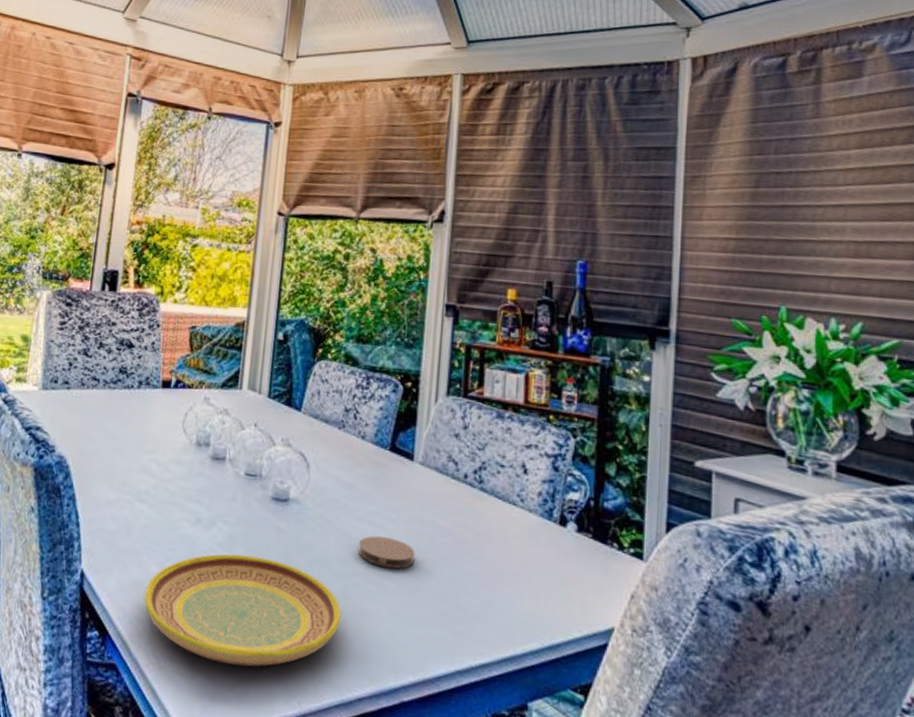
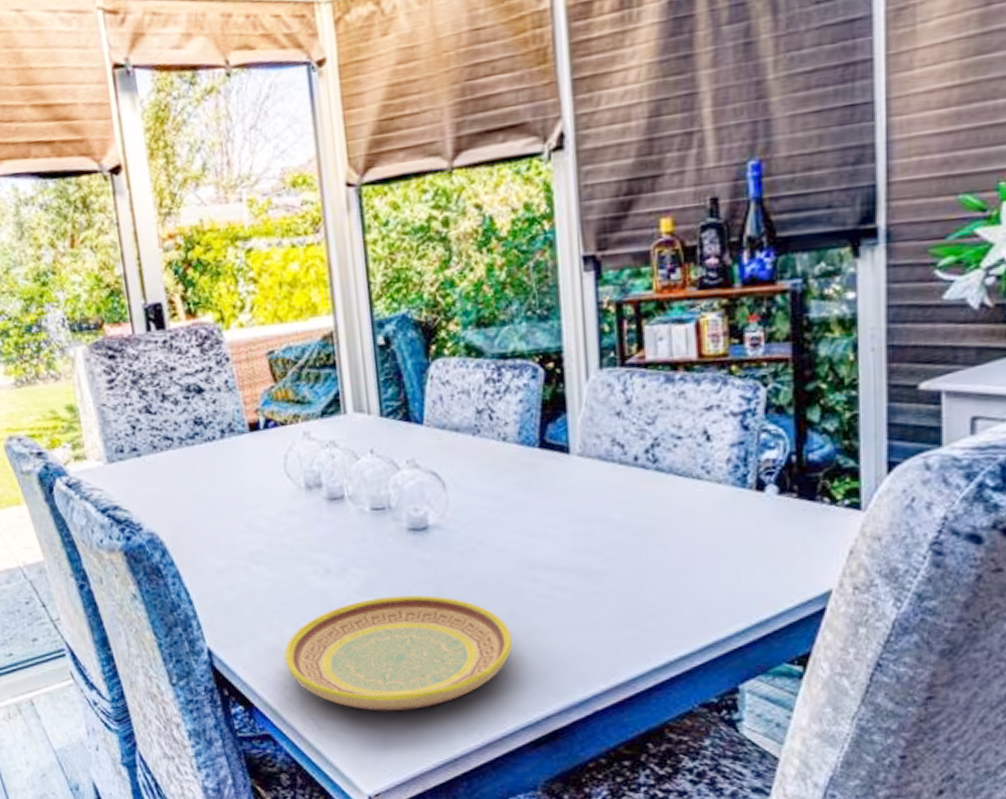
coaster: present [358,535,416,569] -> none [518,545,588,578]

